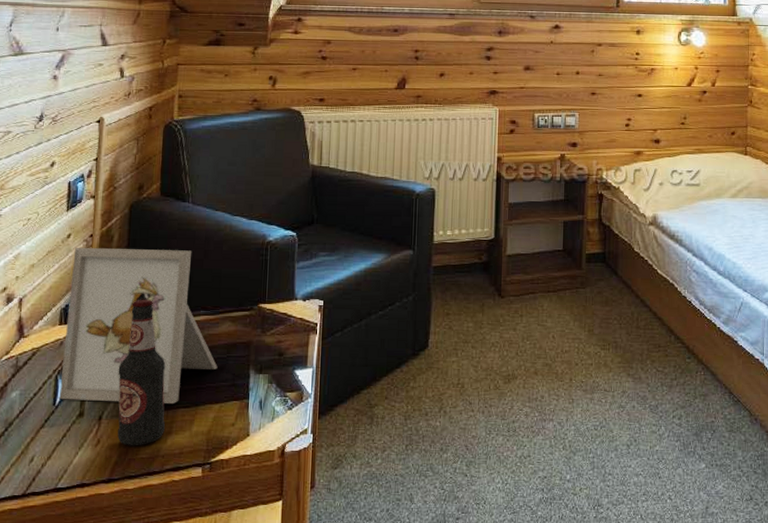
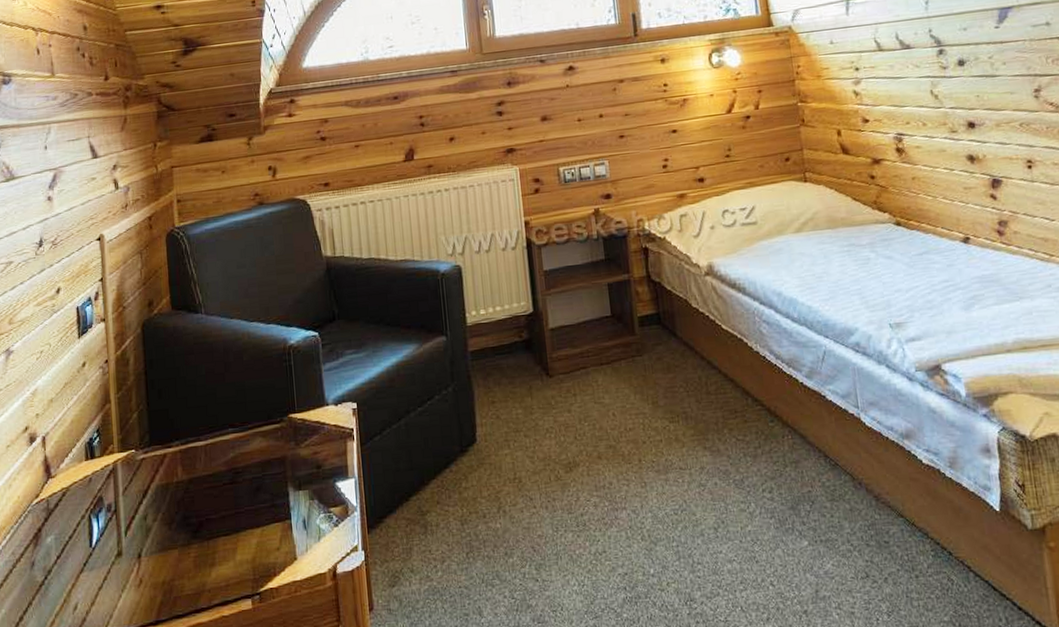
picture frame: present [59,248,218,404] -> none [91,365,254,541]
bottle: present [117,299,166,446] -> none [151,422,207,583]

